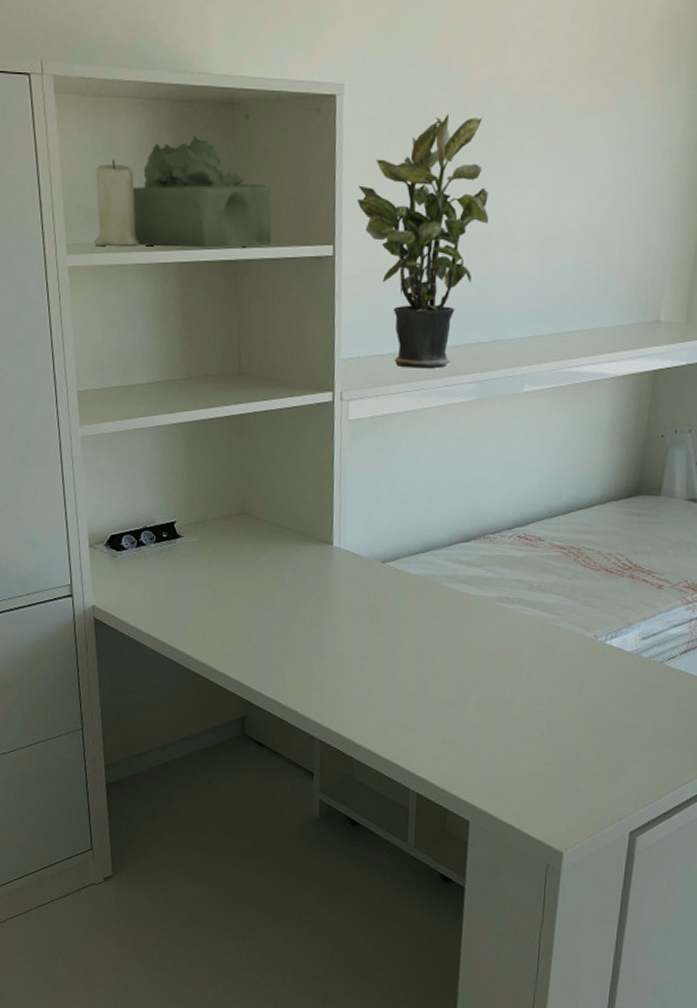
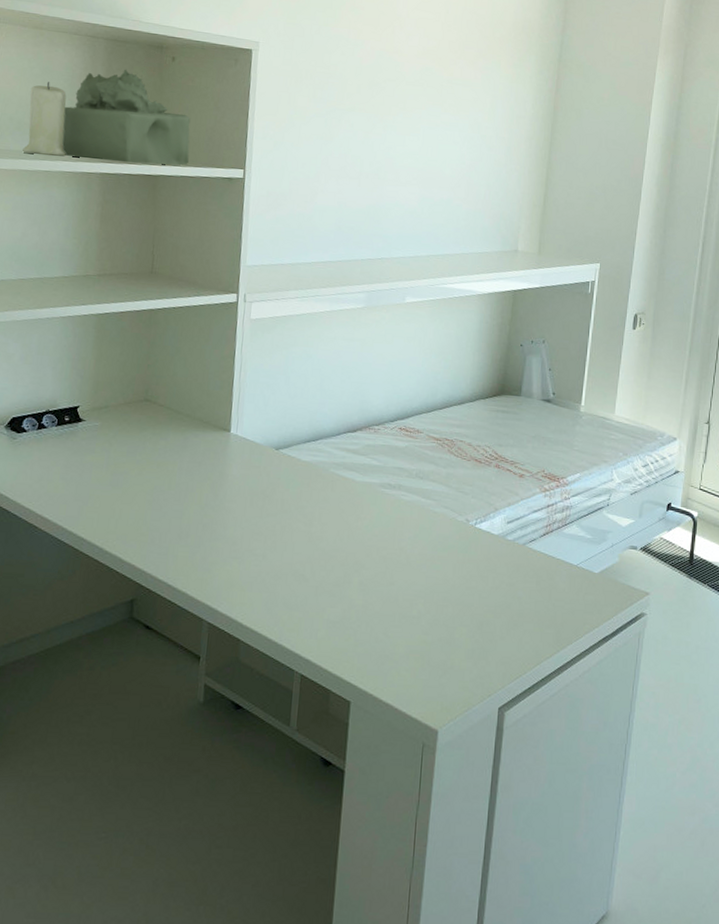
potted plant: present [357,113,489,369] -> none [266,73,378,279]

